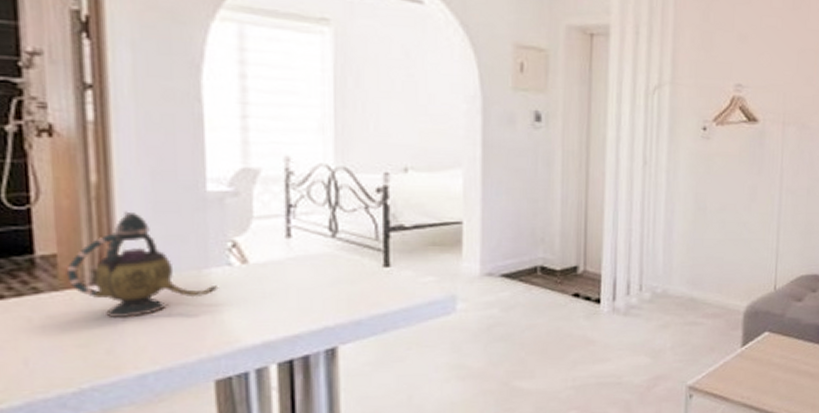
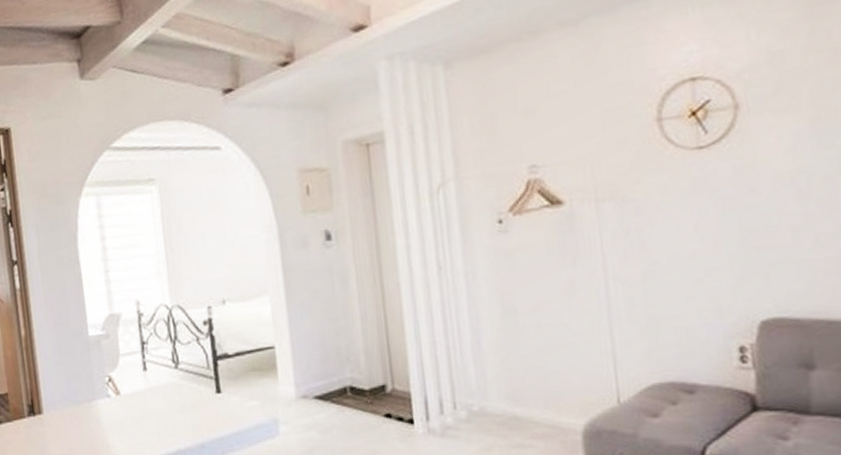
teapot: present [66,211,219,319] -> none [14,356,104,443]

